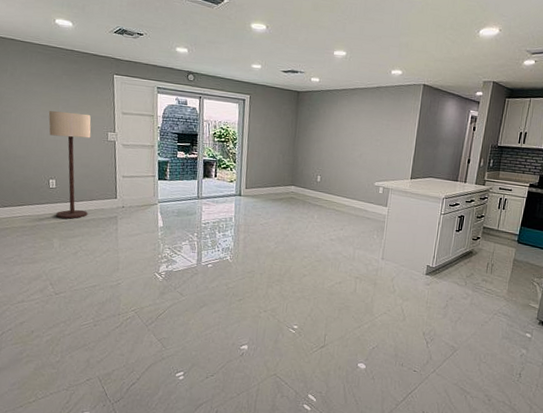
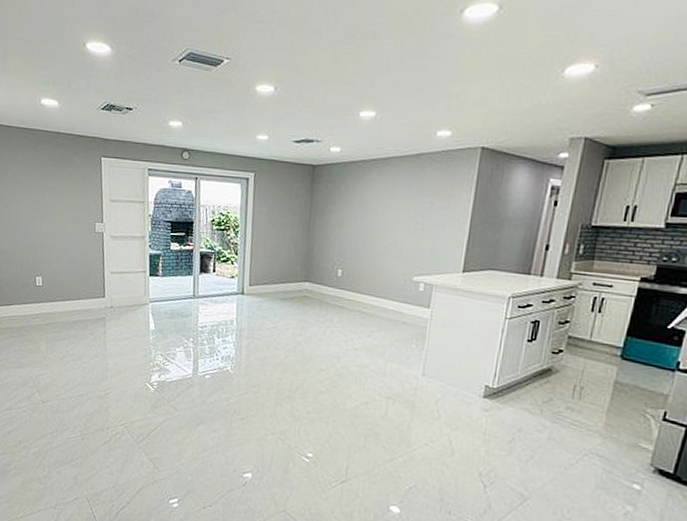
floor lamp: present [48,111,91,219] -> none [34,200,78,320]

